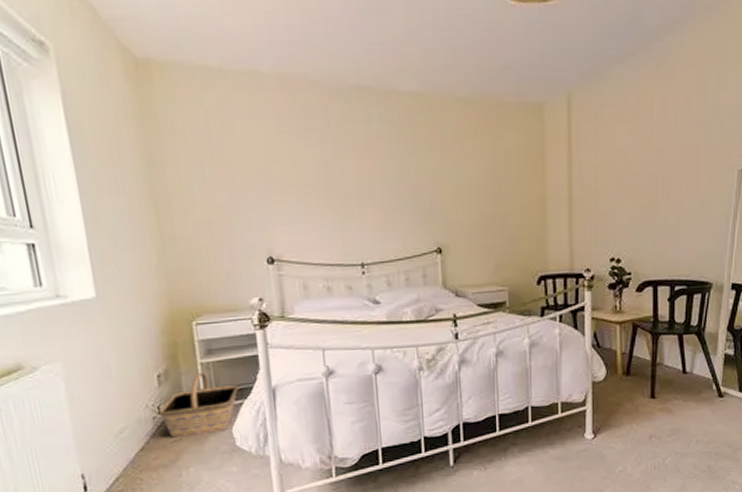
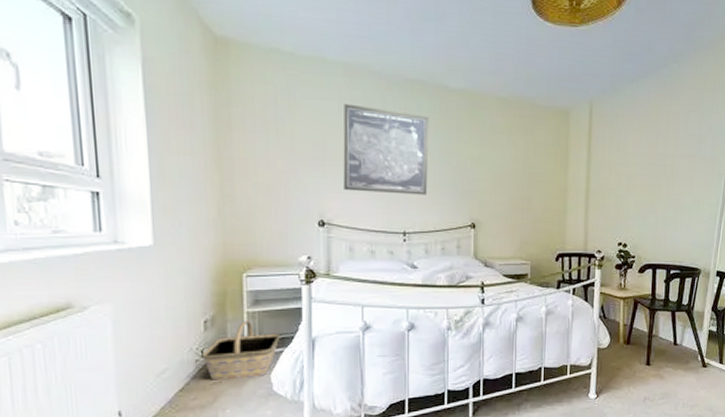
wall art: none [283,121,385,222] -> present [343,103,429,195]

